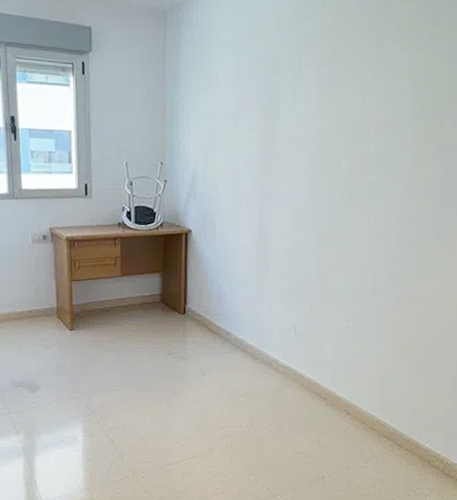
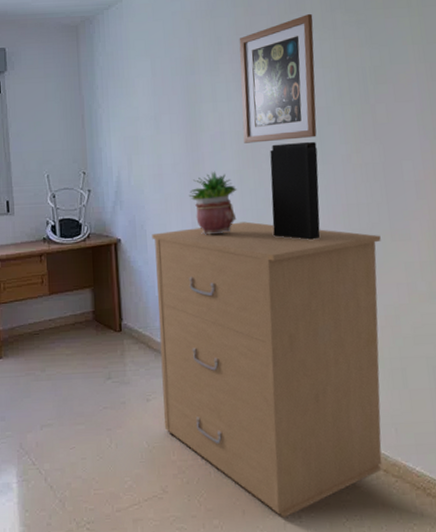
filing cabinet: none [216,223,429,477] -> present [152,221,382,518]
potted plant: none [259,172,305,233] -> present [188,171,237,235]
wall art: none [317,22,400,149] -> present [239,13,317,143]
rifle magazine: none [333,152,384,245] -> present [270,141,321,240]

